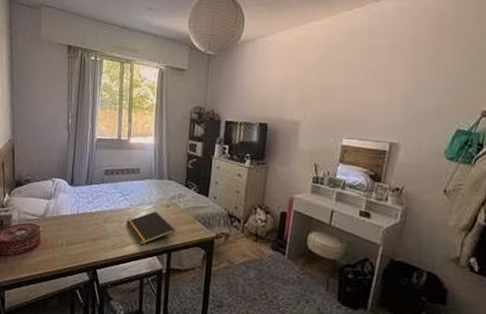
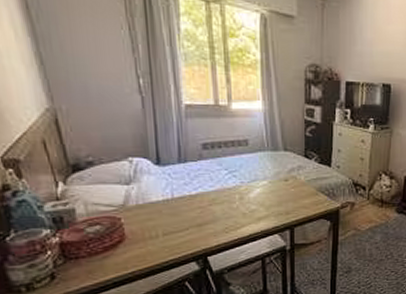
notepad: present [126,211,175,245] -> none [238,187,297,224]

